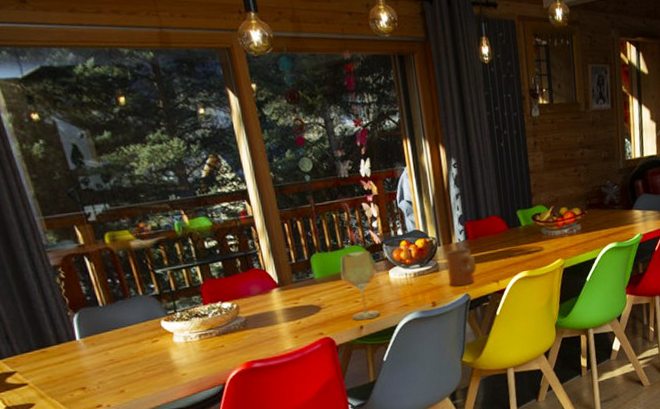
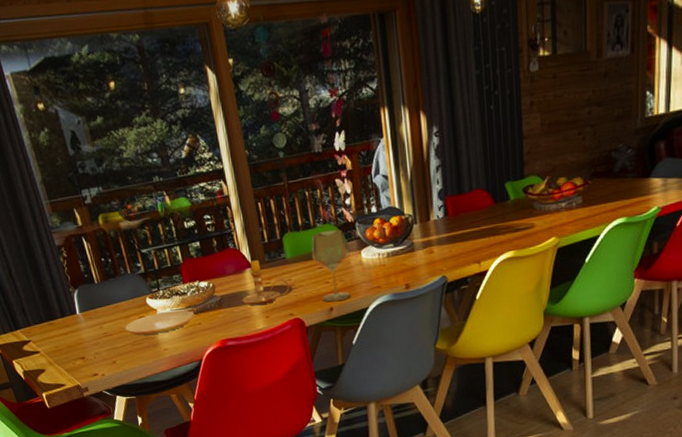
plate: none [135,332,217,361] -> present [125,310,195,336]
candlestick: none [267,279,319,326] -> present [241,259,290,306]
cup: present [445,248,477,287] -> none [421,225,456,268]

